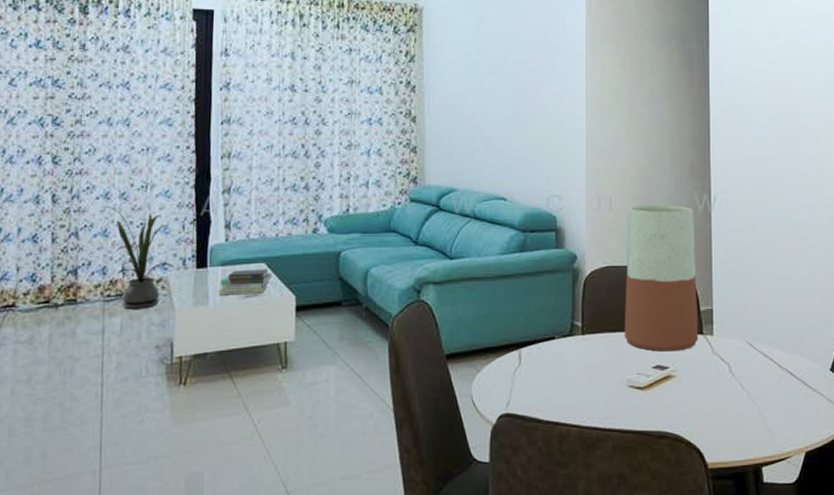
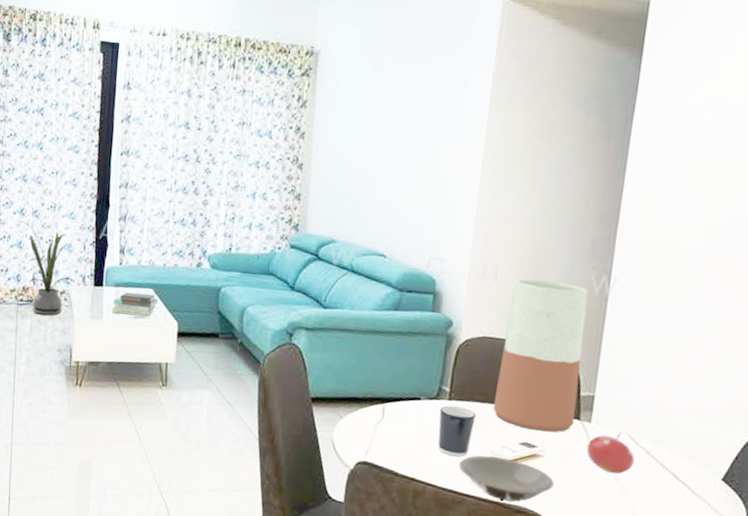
mug: none [574,340,609,392] -> present [438,405,476,457]
bowl: none [599,385,689,428] -> present [458,455,554,502]
fruit: none [713,342,756,382] -> present [586,434,635,474]

